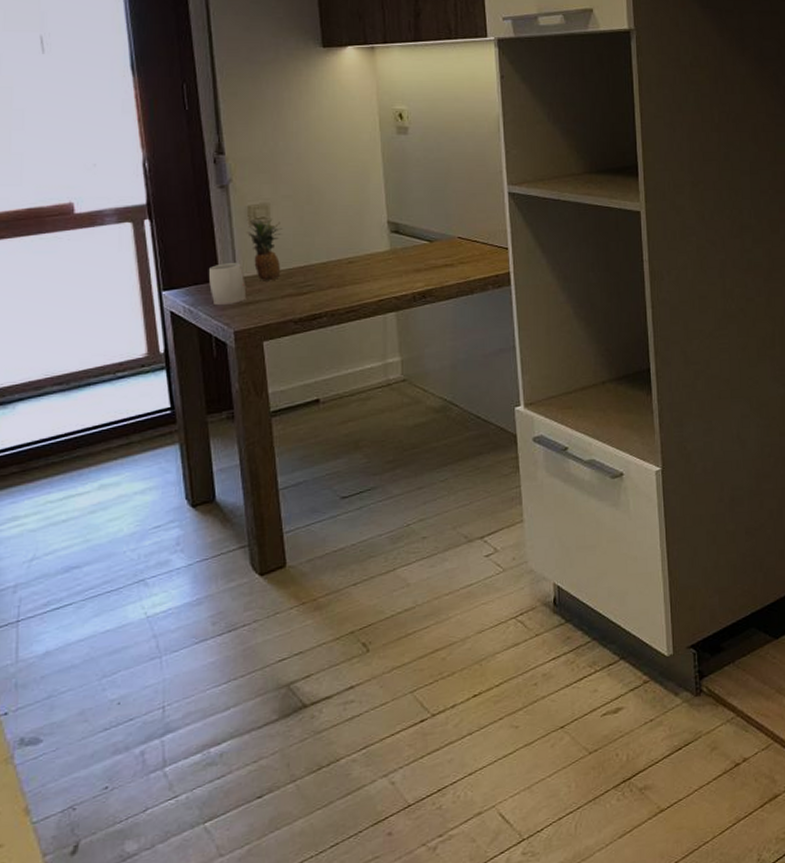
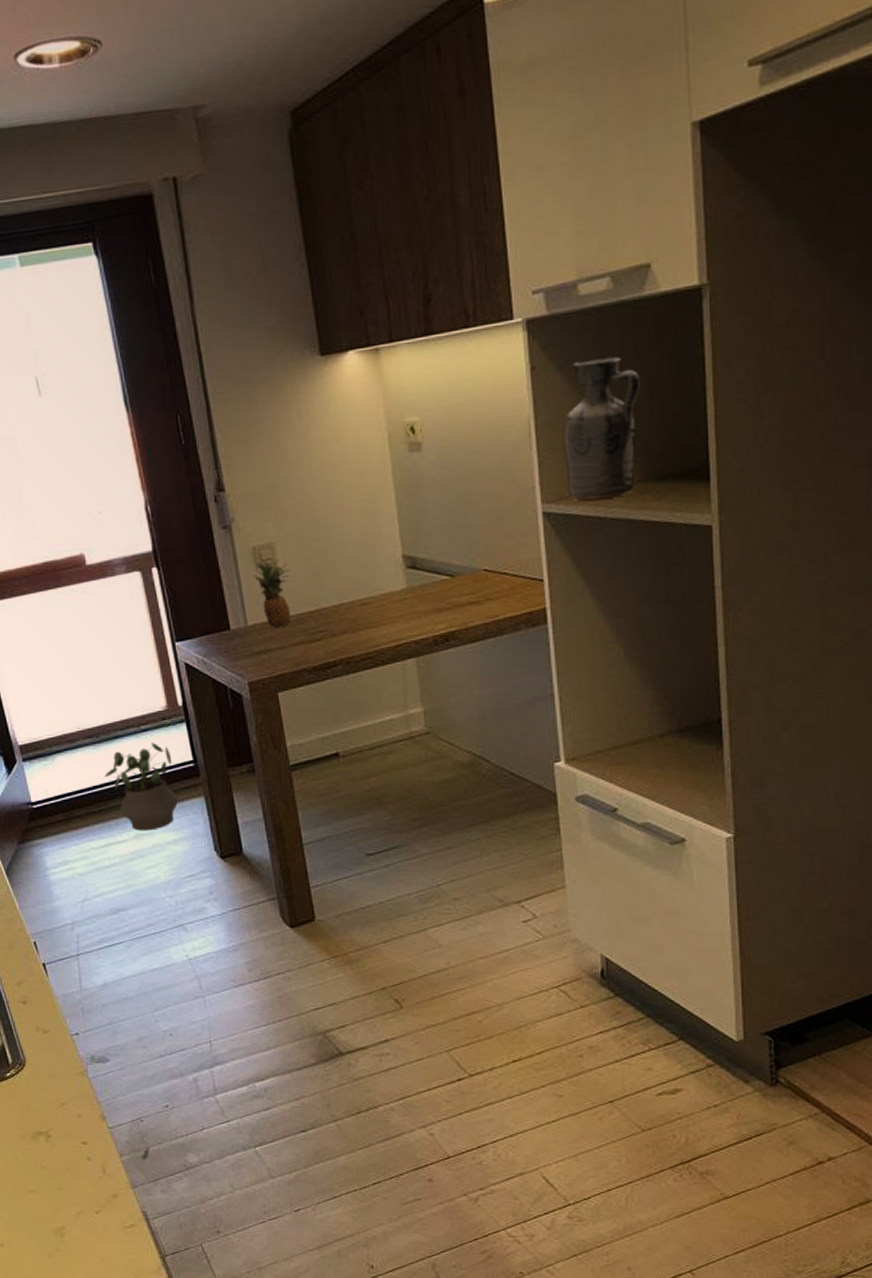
potted plant: none [71,389,152,482] -> present [104,742,179,831]
mug: present [209,263,247,306] -> none [219,609,258,656]
ceramic jug: none [525,75,587,186] -> present [562,357,642,502]

